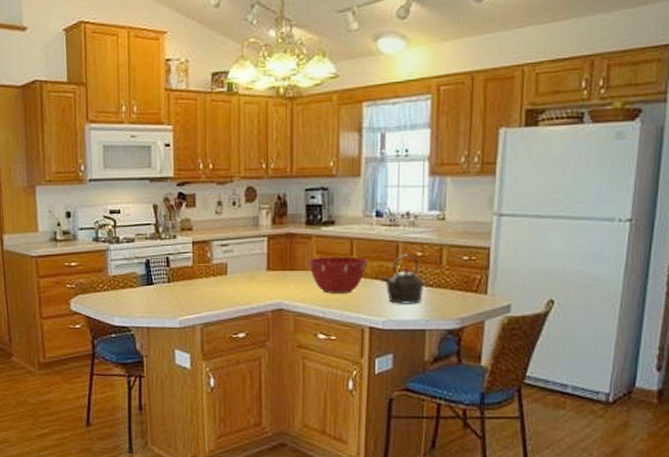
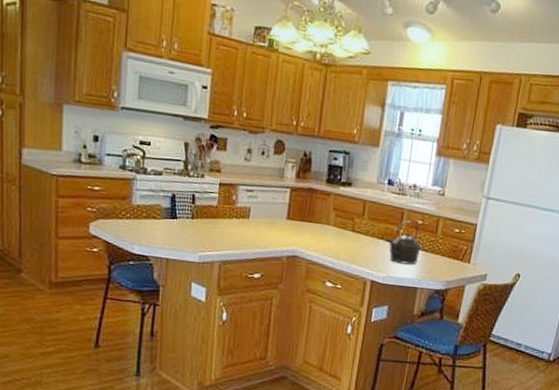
mixing bowl: present [308,256,369,294] -> none [325,213,377,249]

